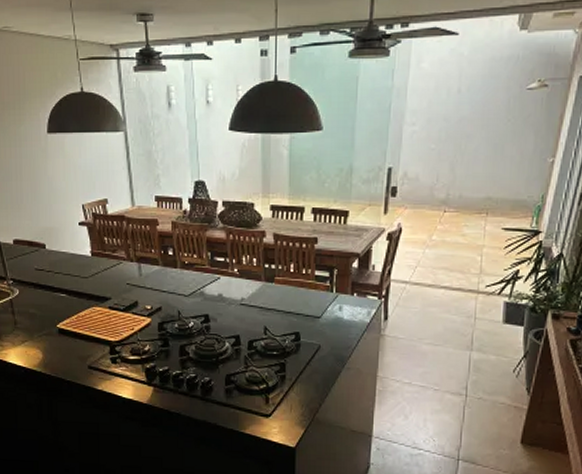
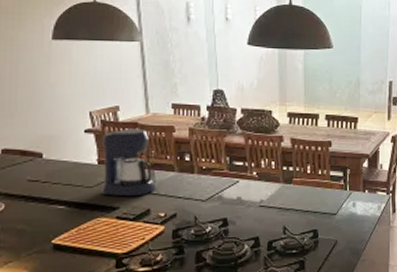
coffee maker: none [93,221,143,289] -> present [101,128,156,197]

